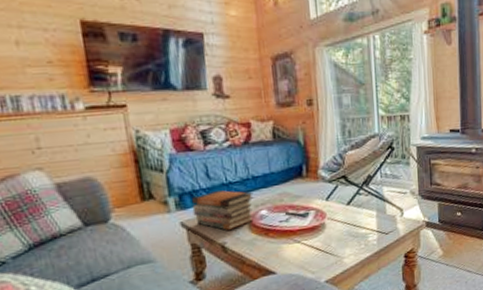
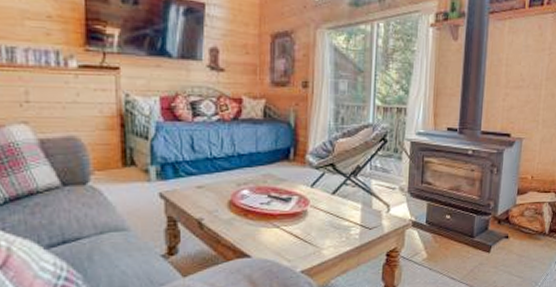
book stack: present [192,190,254,230] -> none [173,164,237,206]

